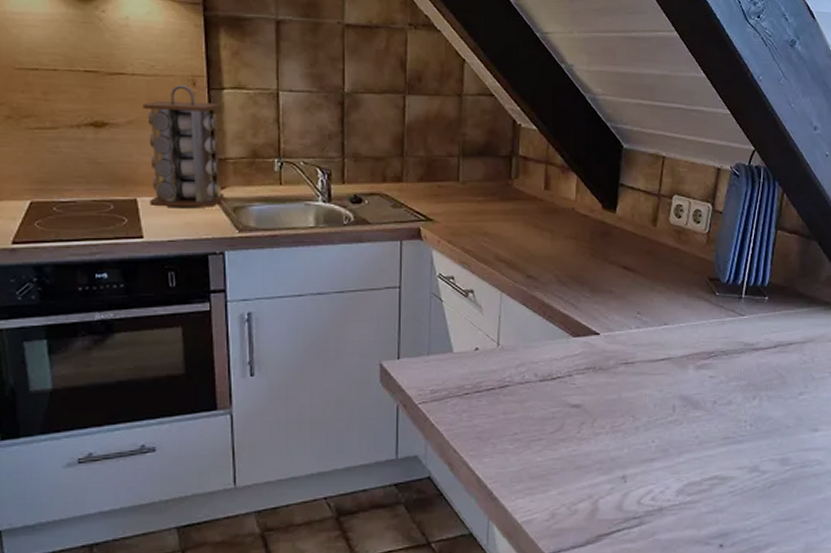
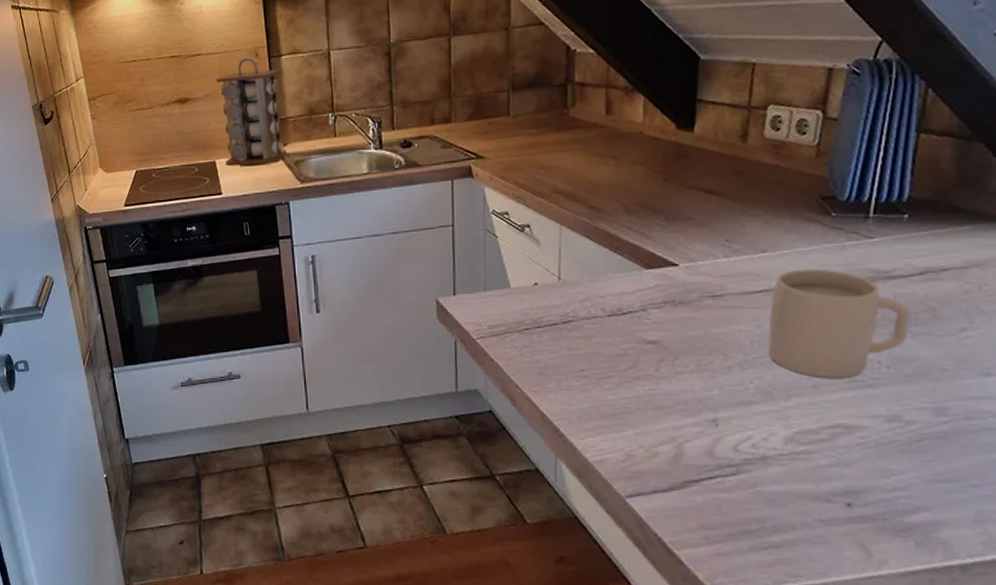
mug: none [667,340,768,437] -> present [768,268,911,379]

